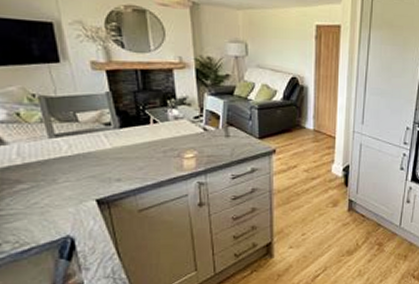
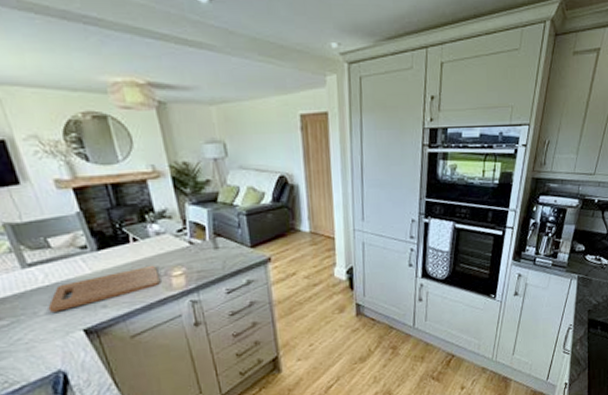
cutting board: none [67,146,172,181] -> present [48,265,160,313]

